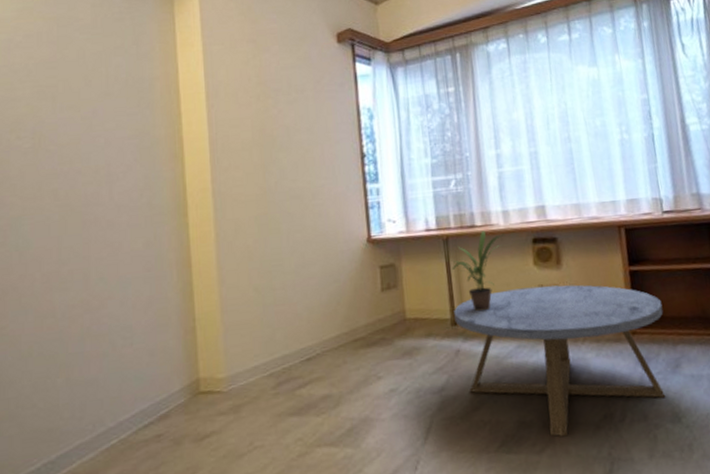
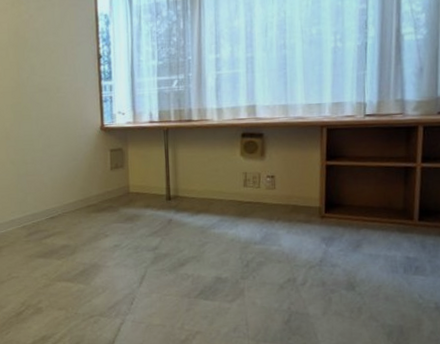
potted plant: present [452,230,505,312] -> none [170,124,218,191]
coffee table: present [454,285,666,437] -> none [169,173,352,292]

